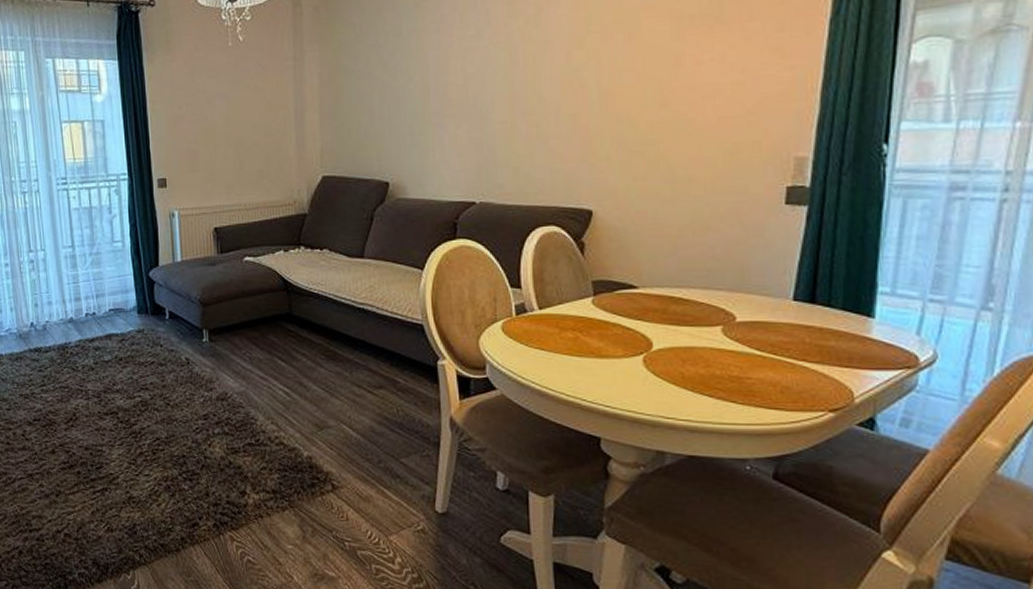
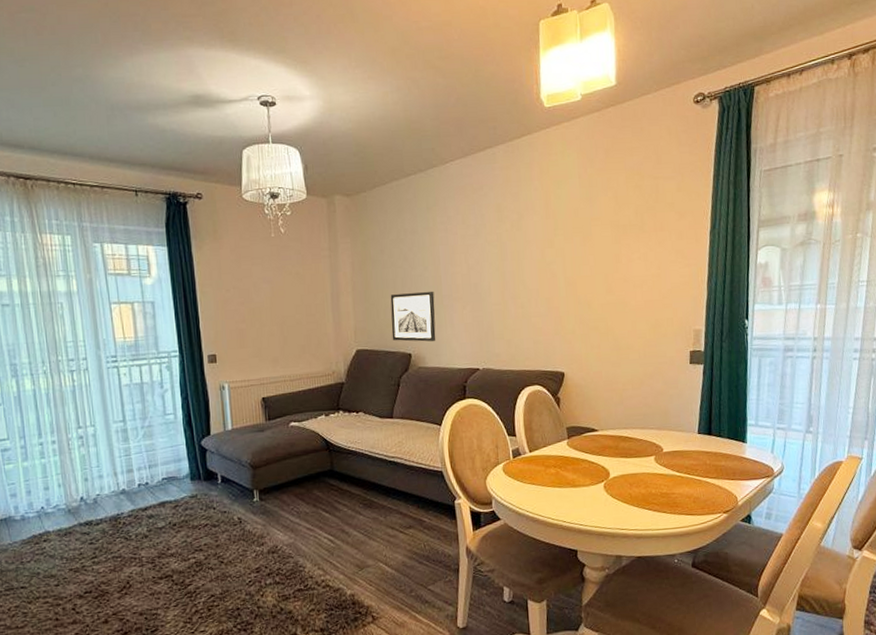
wall art: none [365,106,421,169] -> present [390,291,436,342]

